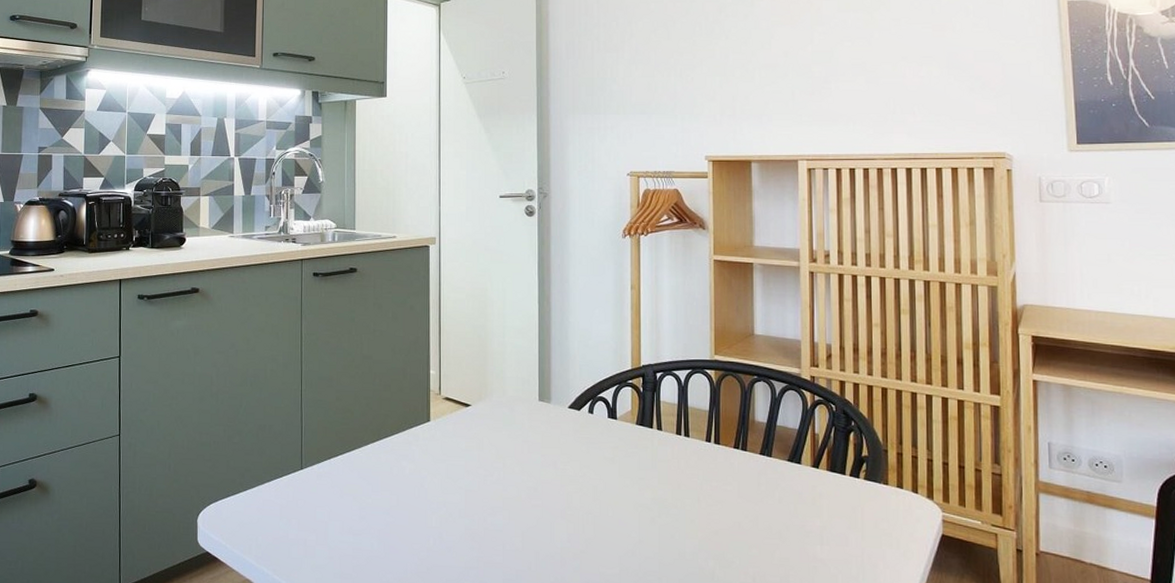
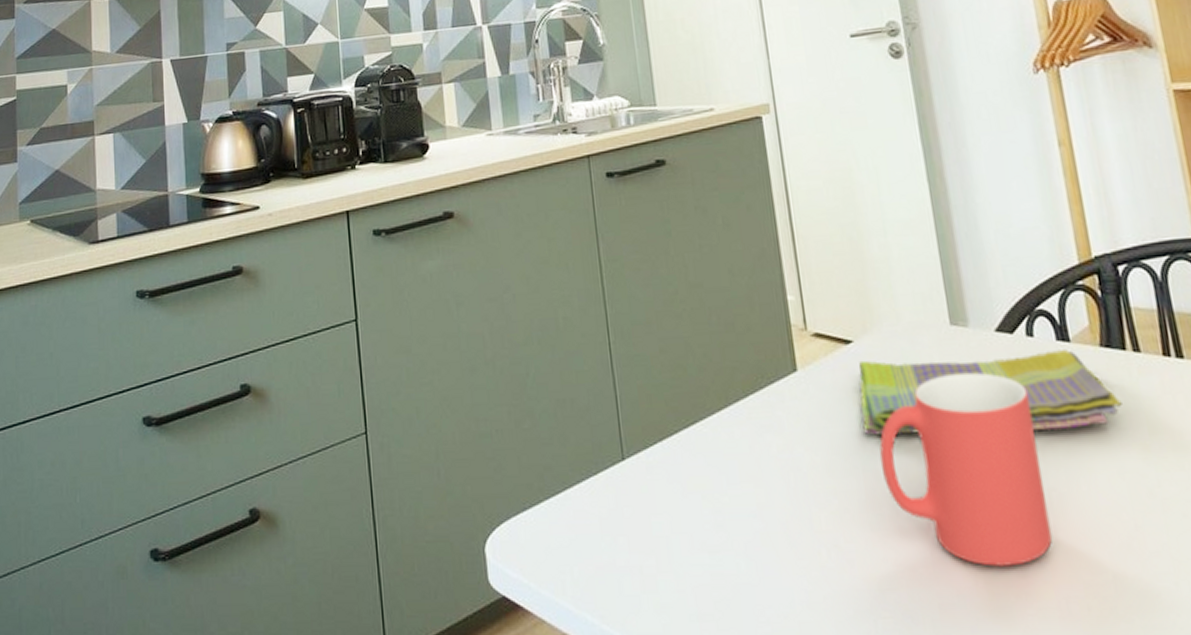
dish towel: none [470,418,644,475] -> present [859,350,1122,436]
mug: none [478,432,585,559] -> present [879,372,1053,567]

